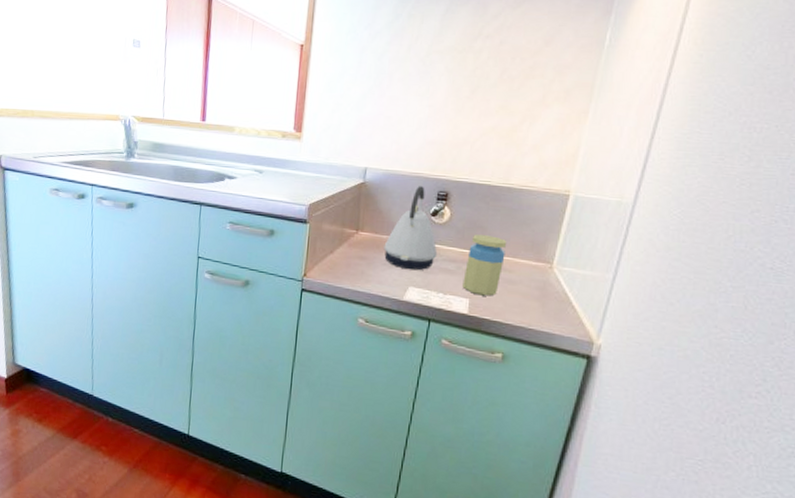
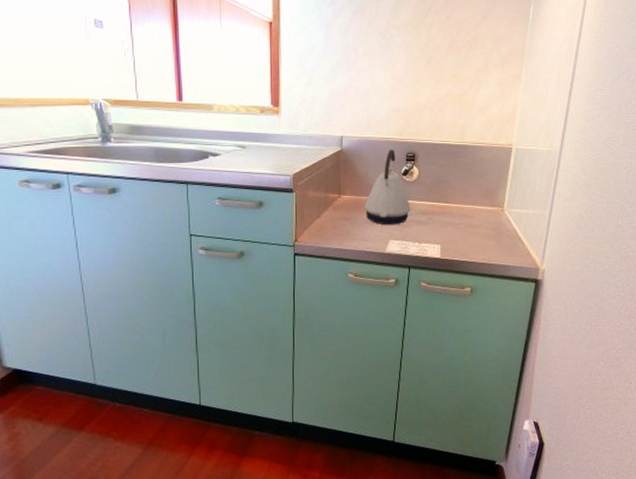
jar: present [462,234,507,296] -> none [434,188,467,241]

